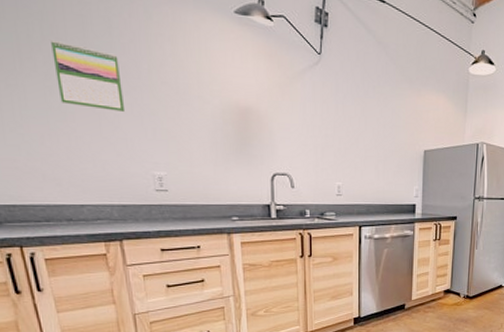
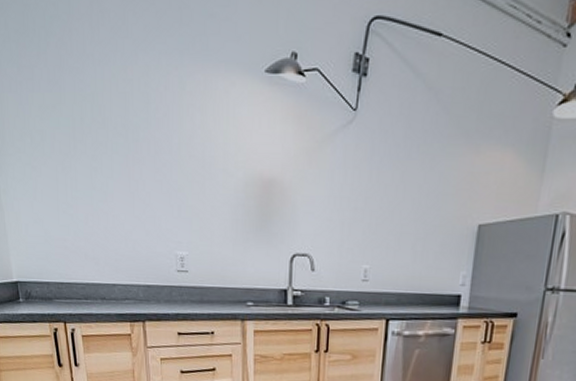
calendar: present [51,39,126,113] -> none [99,120,156,190]

